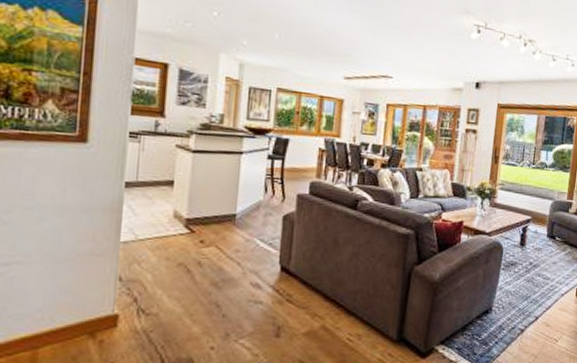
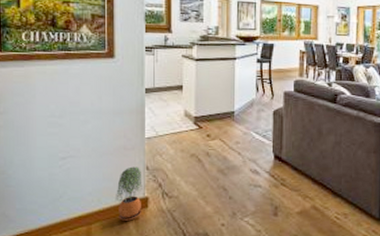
potted plant: none [75,276,112,344] -> present [116,166,142,221]

